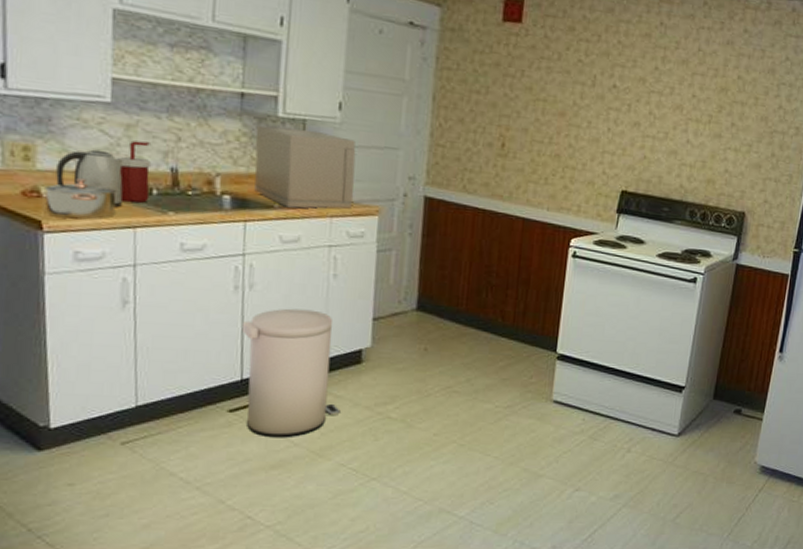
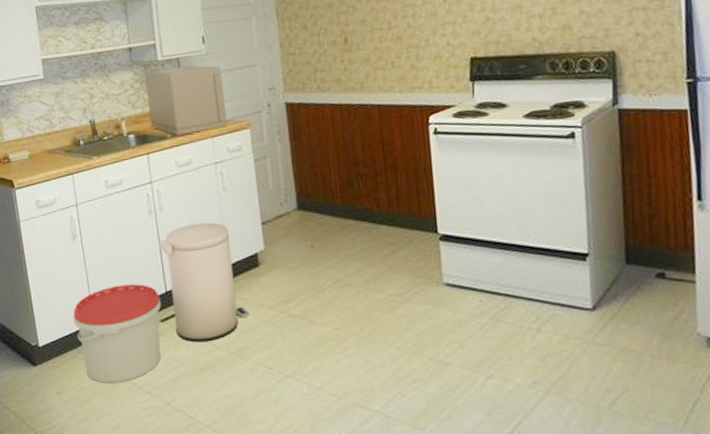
cooking pot: present [44,178,117,220] -> none [11,142,58,176]
kettle: present [56,149,123,208] -> none [16,117,61,161]
bucket: none [107,366,233,477] -> present [73,284,162,384]
soap dispenser: present [116,140,150,203] -> none [53,104,79,155]

